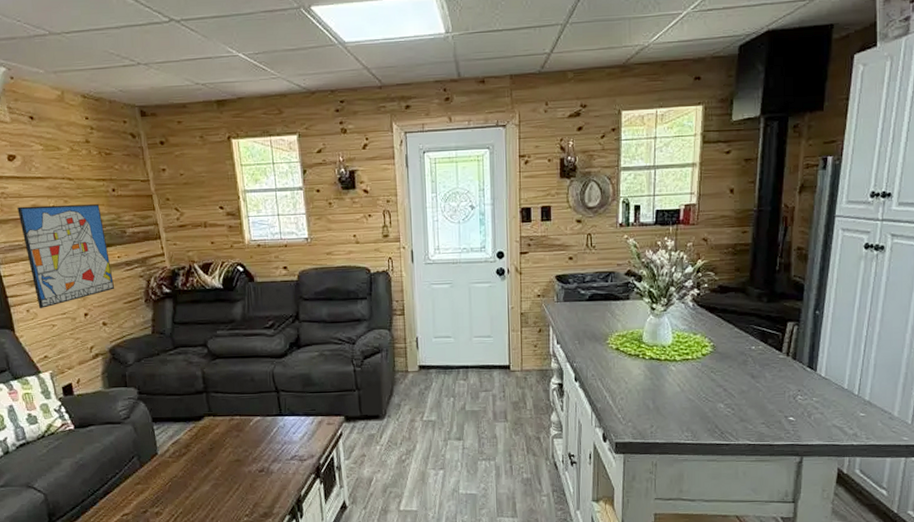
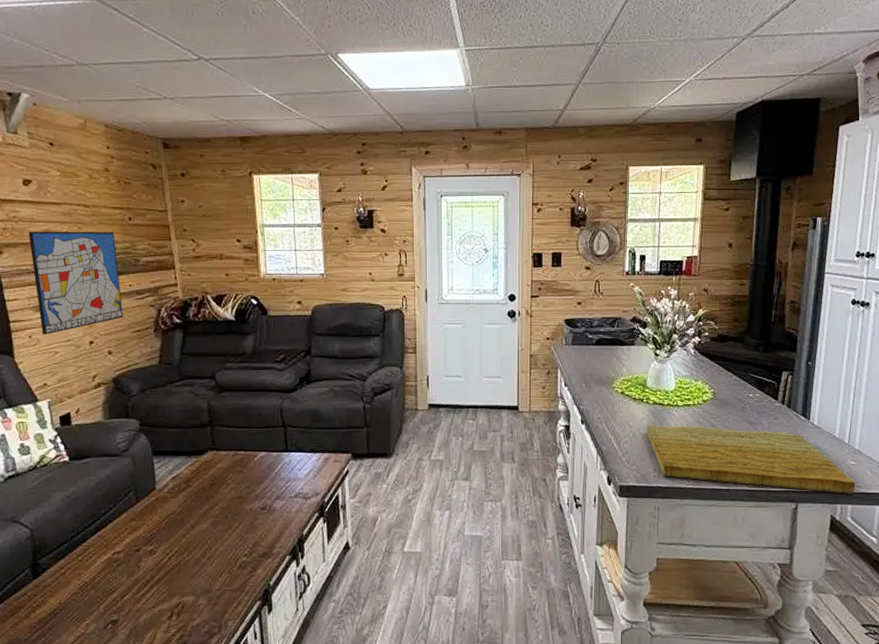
cutting board: none [643,380,866,446] -> present [647,424,856,494]

